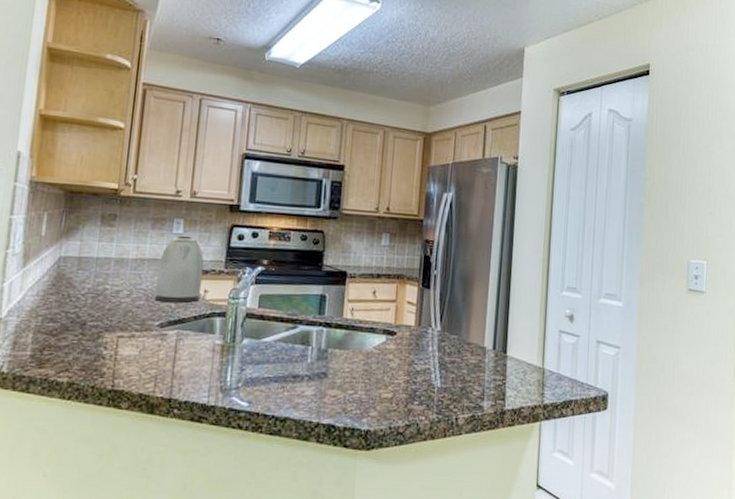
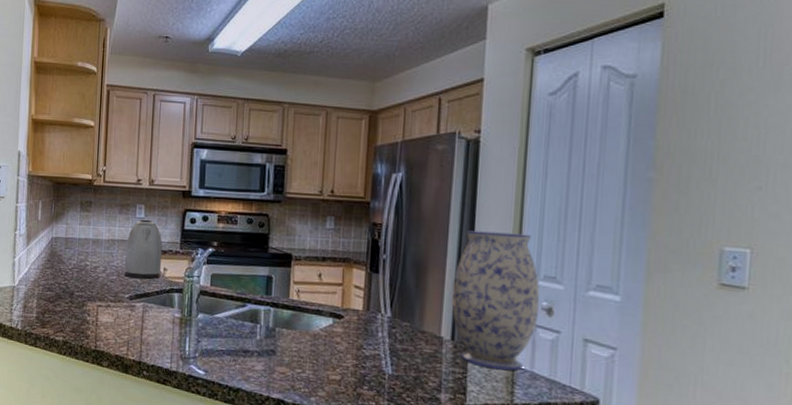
vase: none [493,247,565,374] -> present [451,230,540,371]

